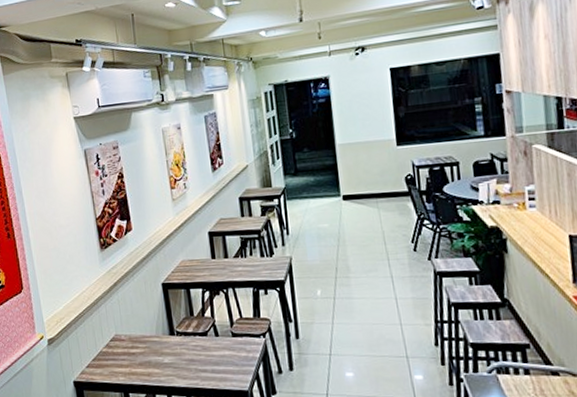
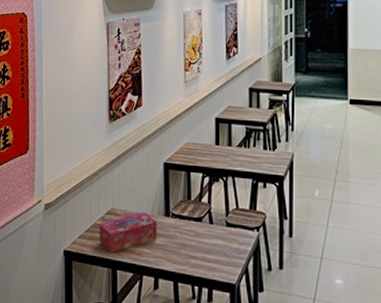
tissue box: none [104,334,165,378] -> present [98,212,157,253]

